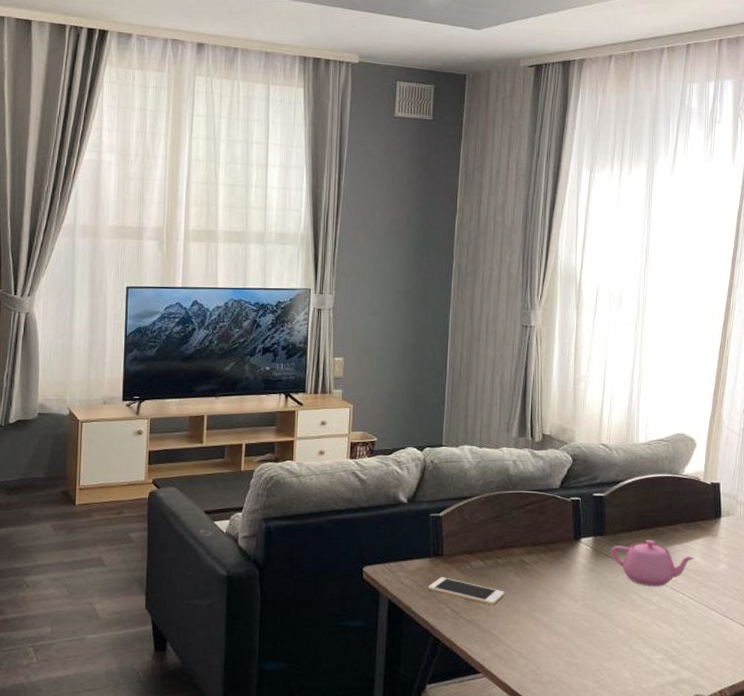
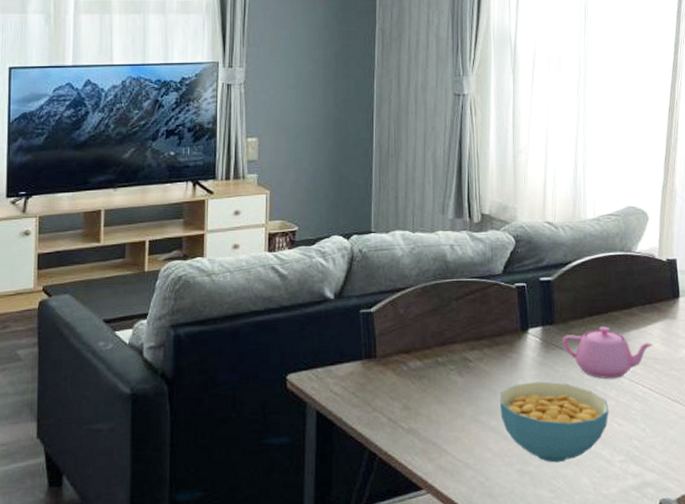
cell phone: present [428,577,505,605] -> none [361,381,447,411]
cereal bowl: none [552,585,651,657] -> present [500,381,609,463]

